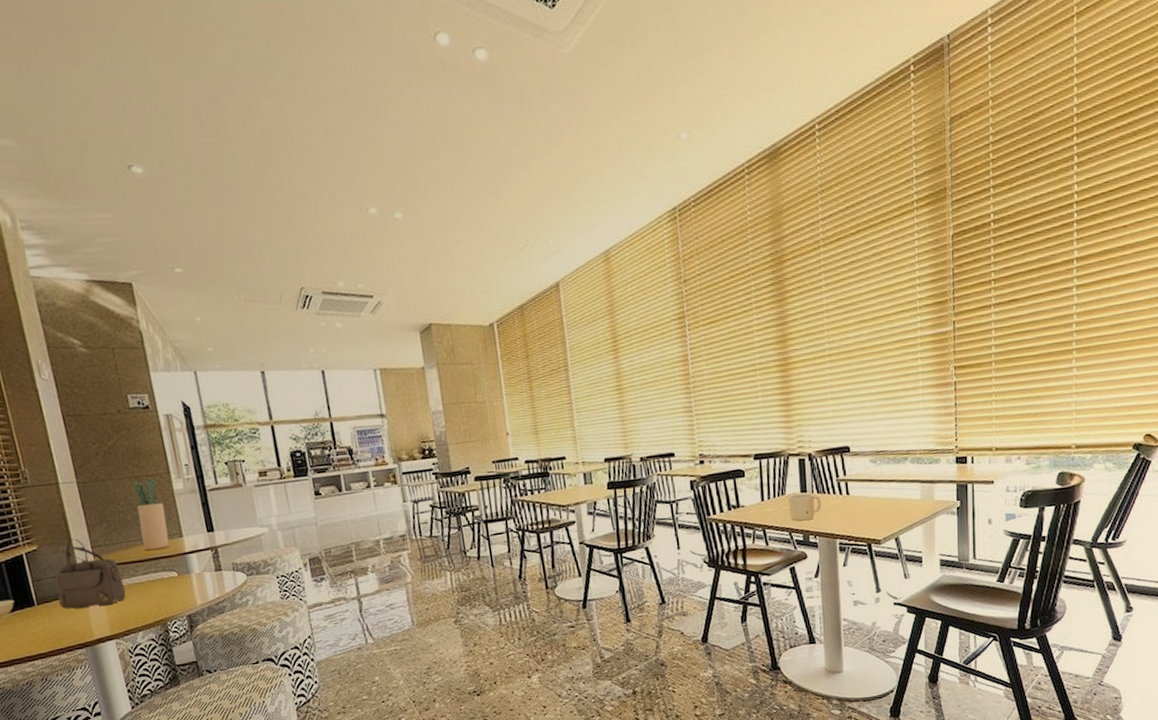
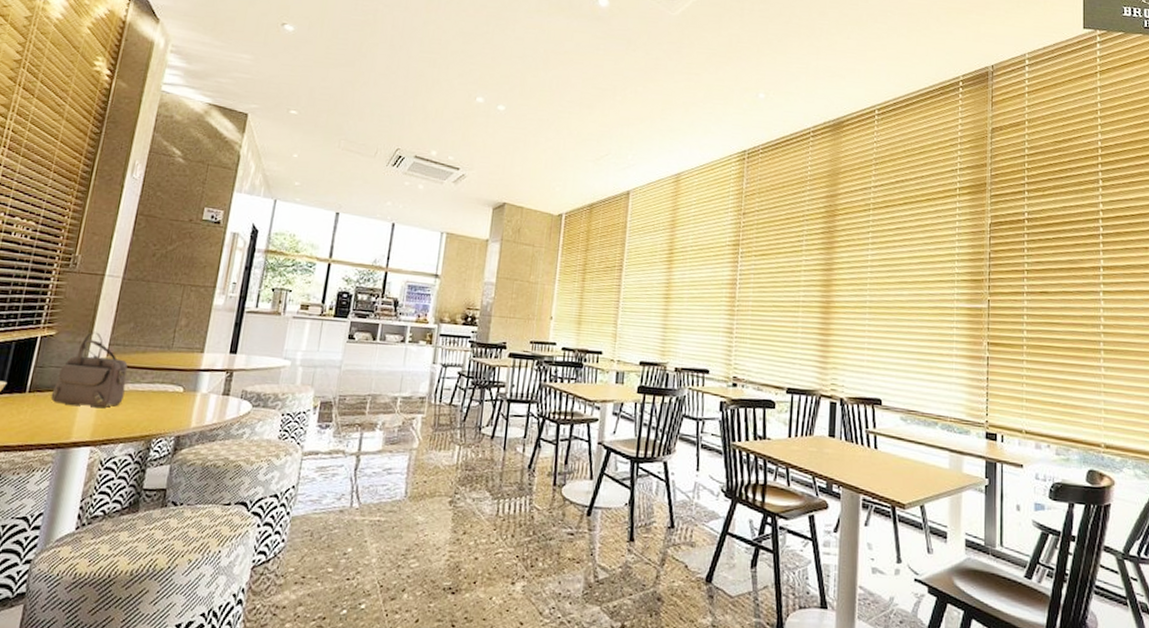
vase: present [133,472,170,551] -> none [160,283,202,361]
mug: present [787,493,822,521] -> none [815,437,849,468]

